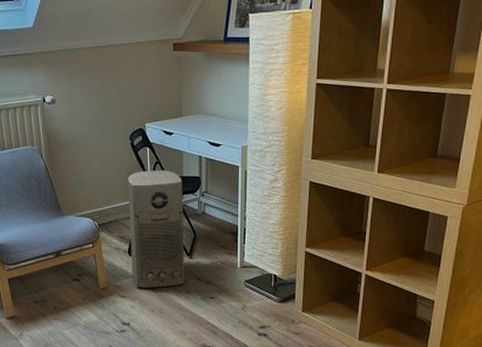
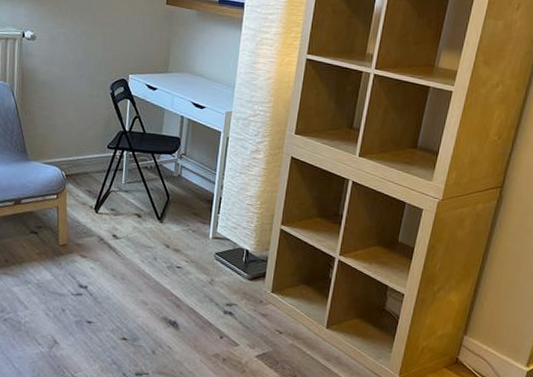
air purifier: present [127,170,184,288] -> none [96,123,161,251]

